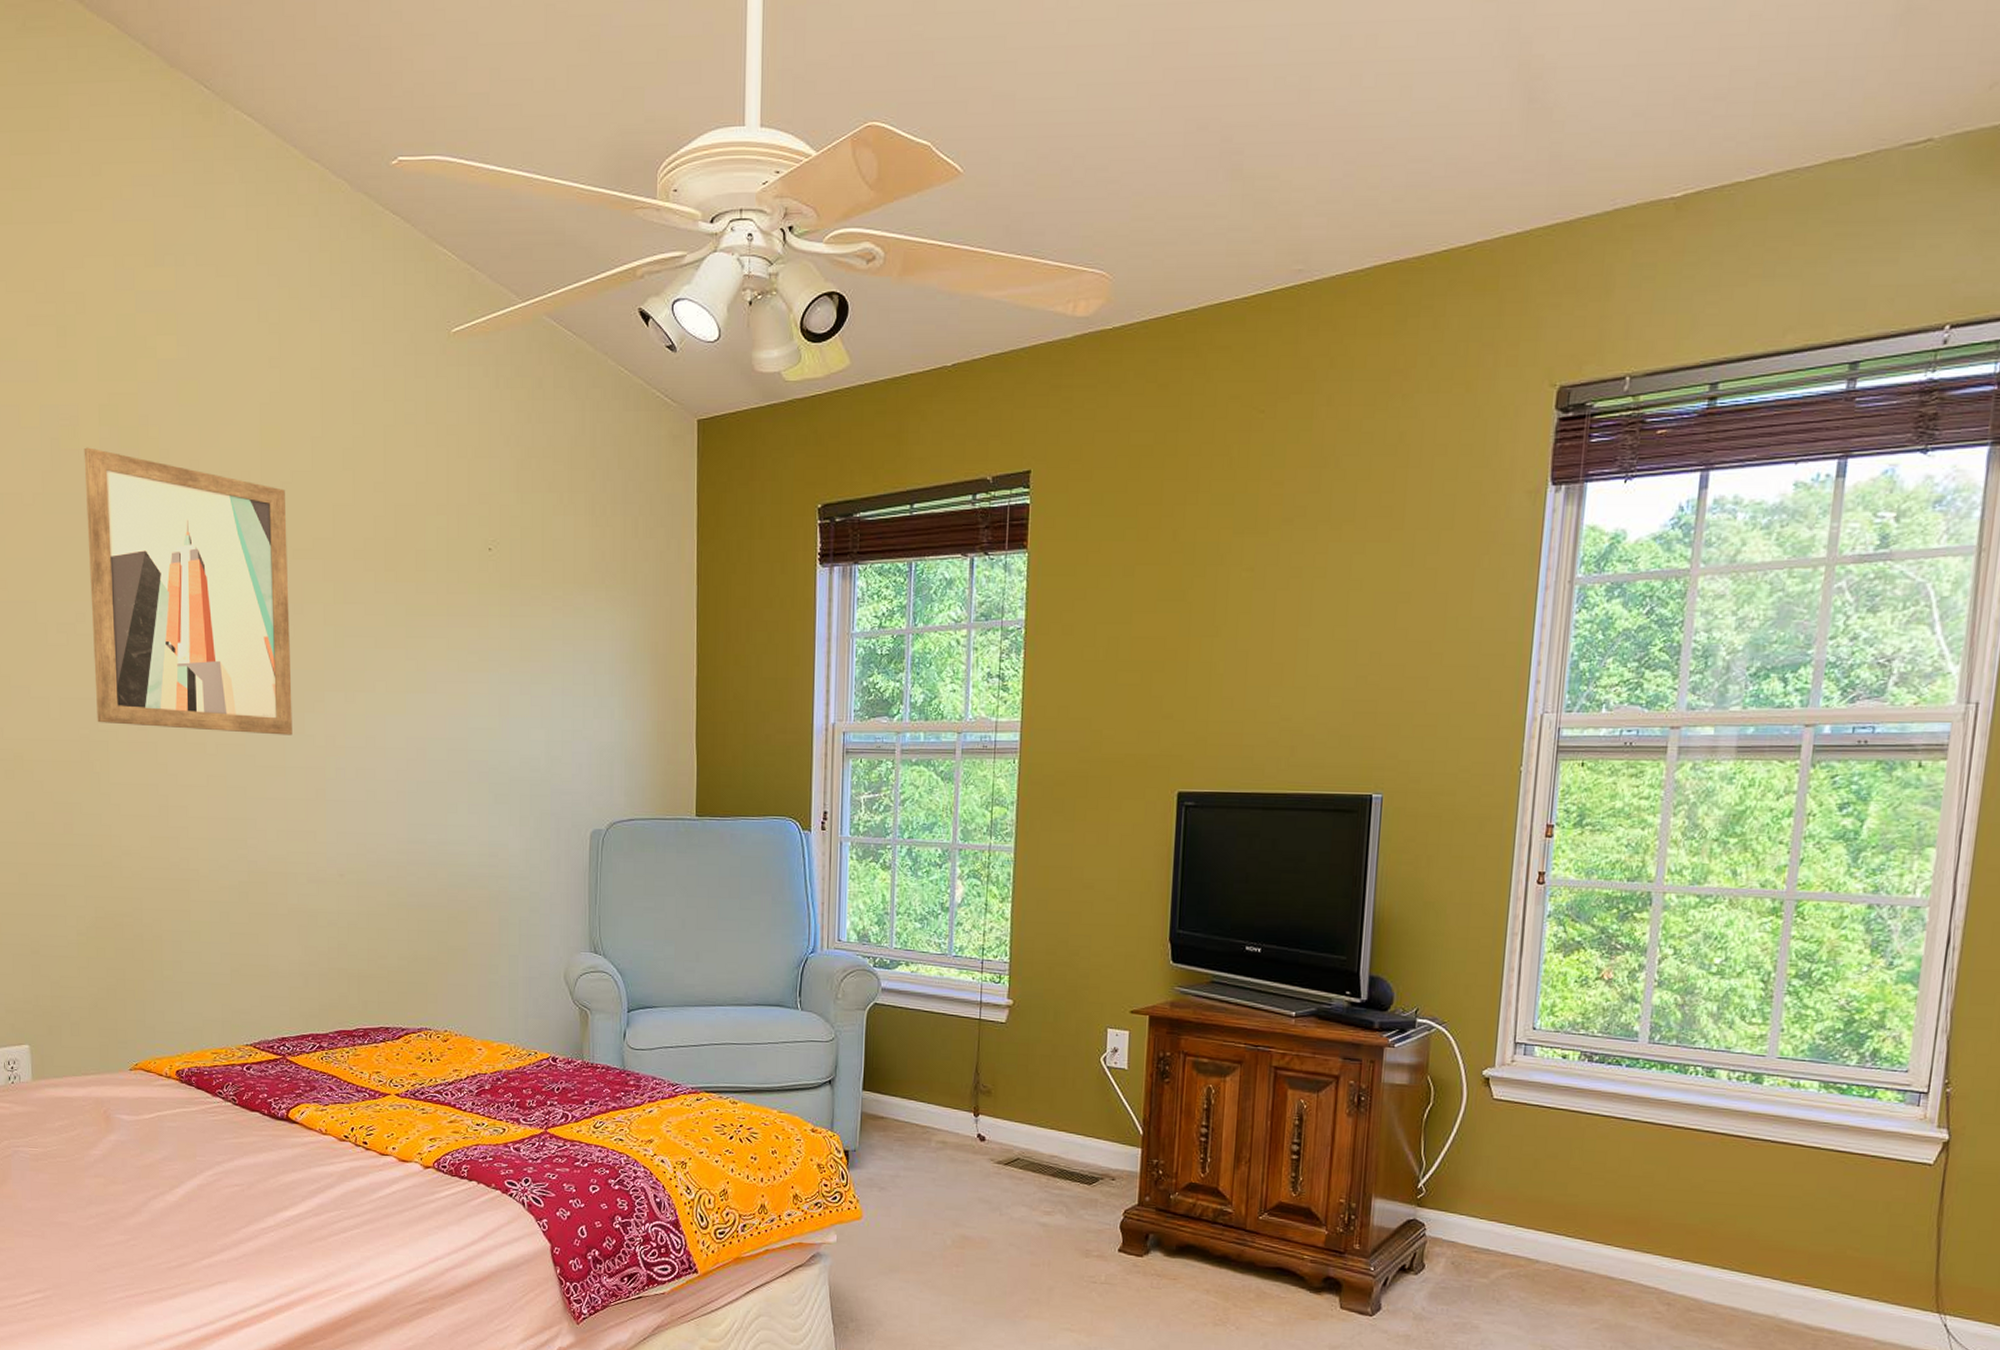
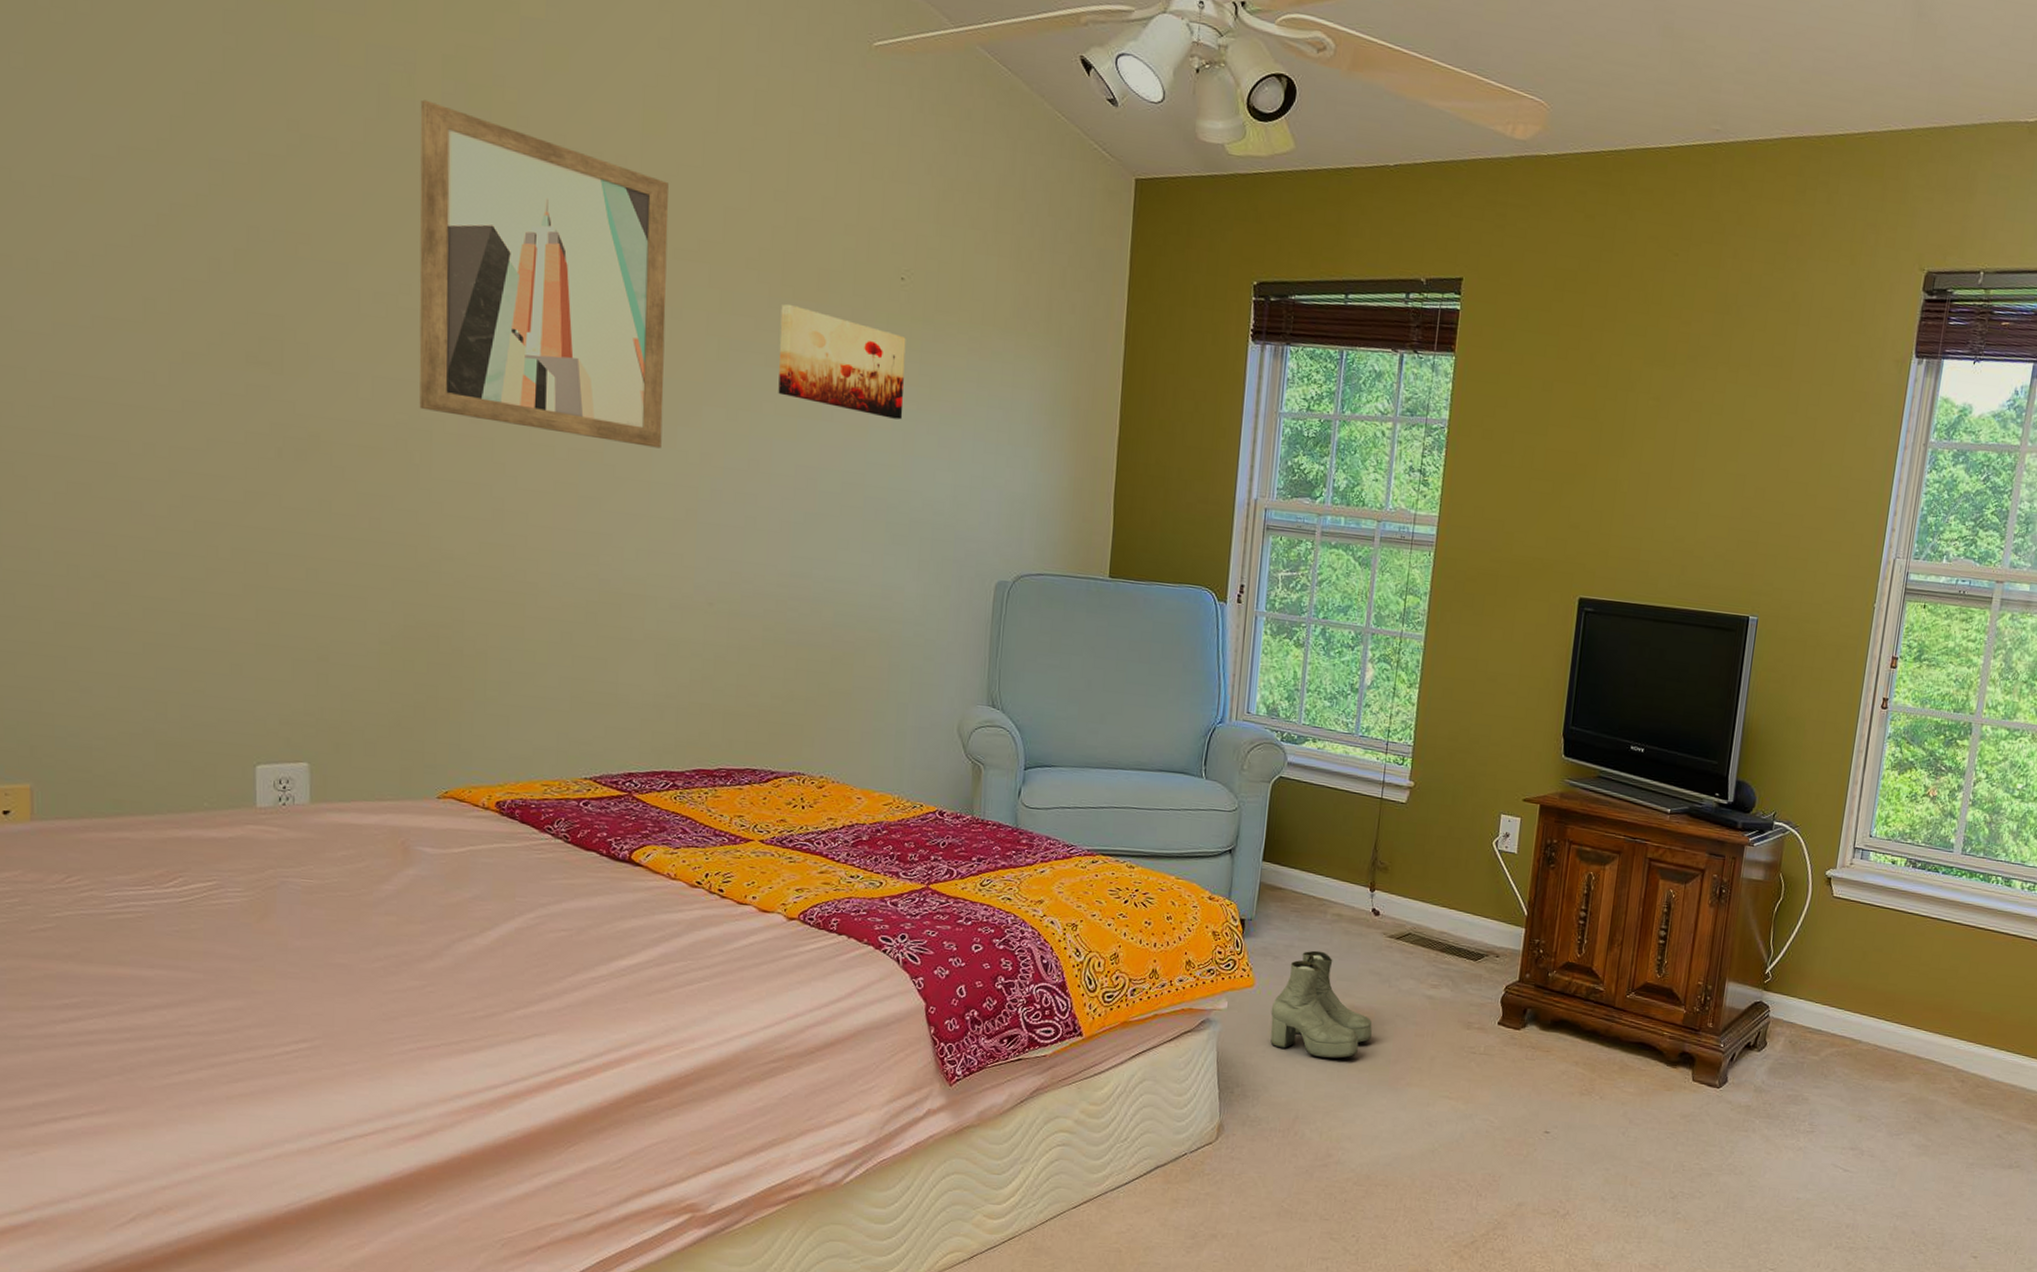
wall art: none [386,587,498,684] -> present [778,304,906,420]
boots: none [880,1179,985,1291] -> present [1270,950,1372,1059]

